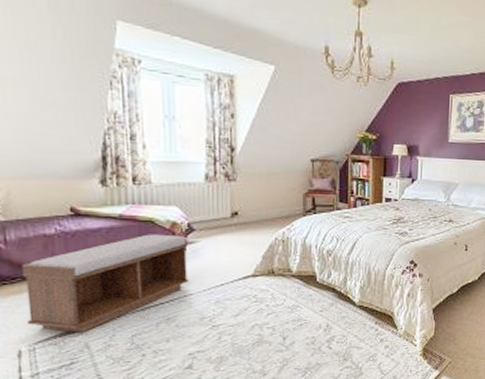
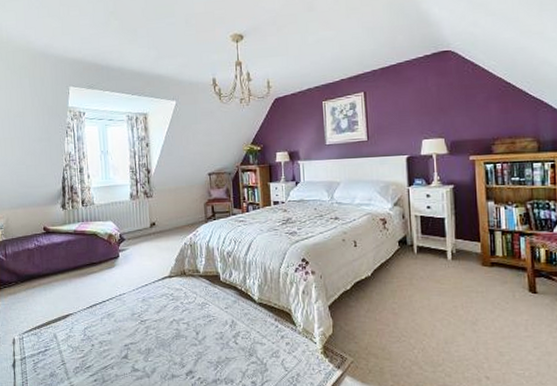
bench: present [21,234,189,333] -> none [14,244,123,326]

